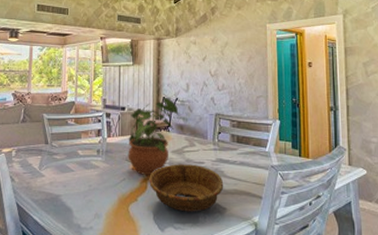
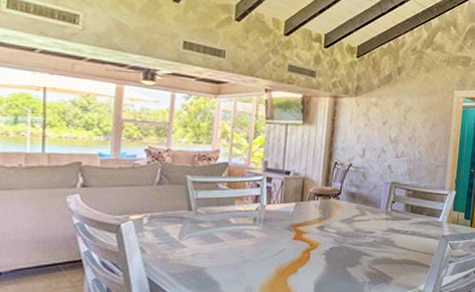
potted plant: present [128,97,178,175] -> none [289,162,351,245]
decorative bowl: present [149,164,224,212] -> none [312,234,393,283]

